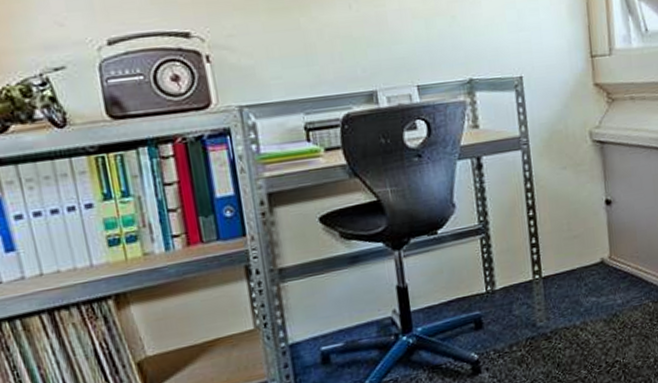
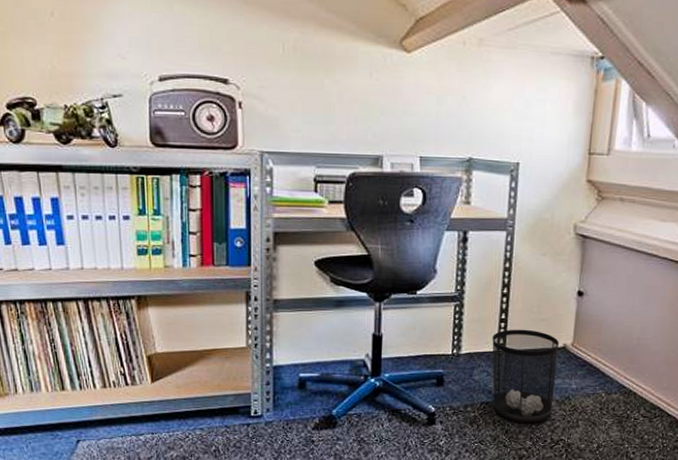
waste bin: none [526,249,602,353] -> present [492,329,559,424]

